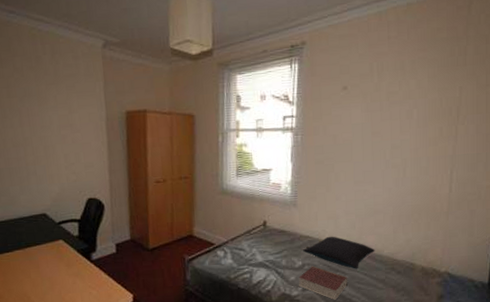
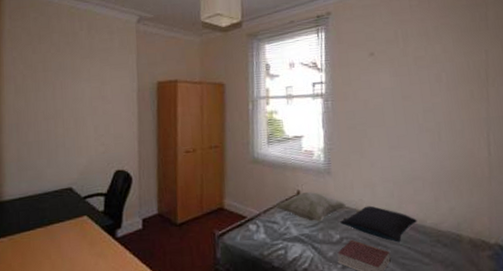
decorative pillow: none [242,222,310,250] -> present [275,192,347,222]

